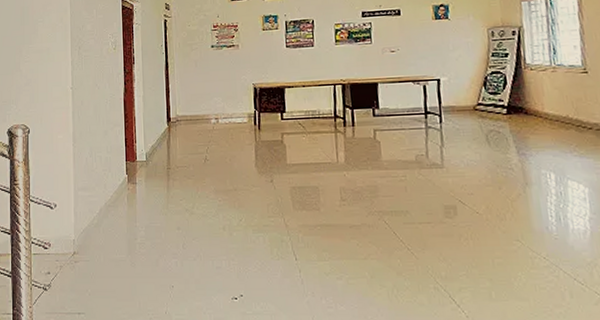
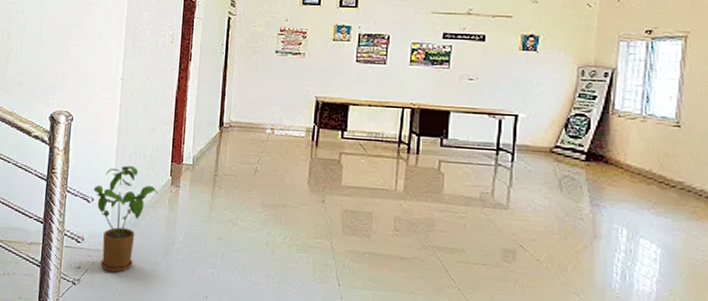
house plant: none [55,169,117,274] -> present [93,166,158,273]

